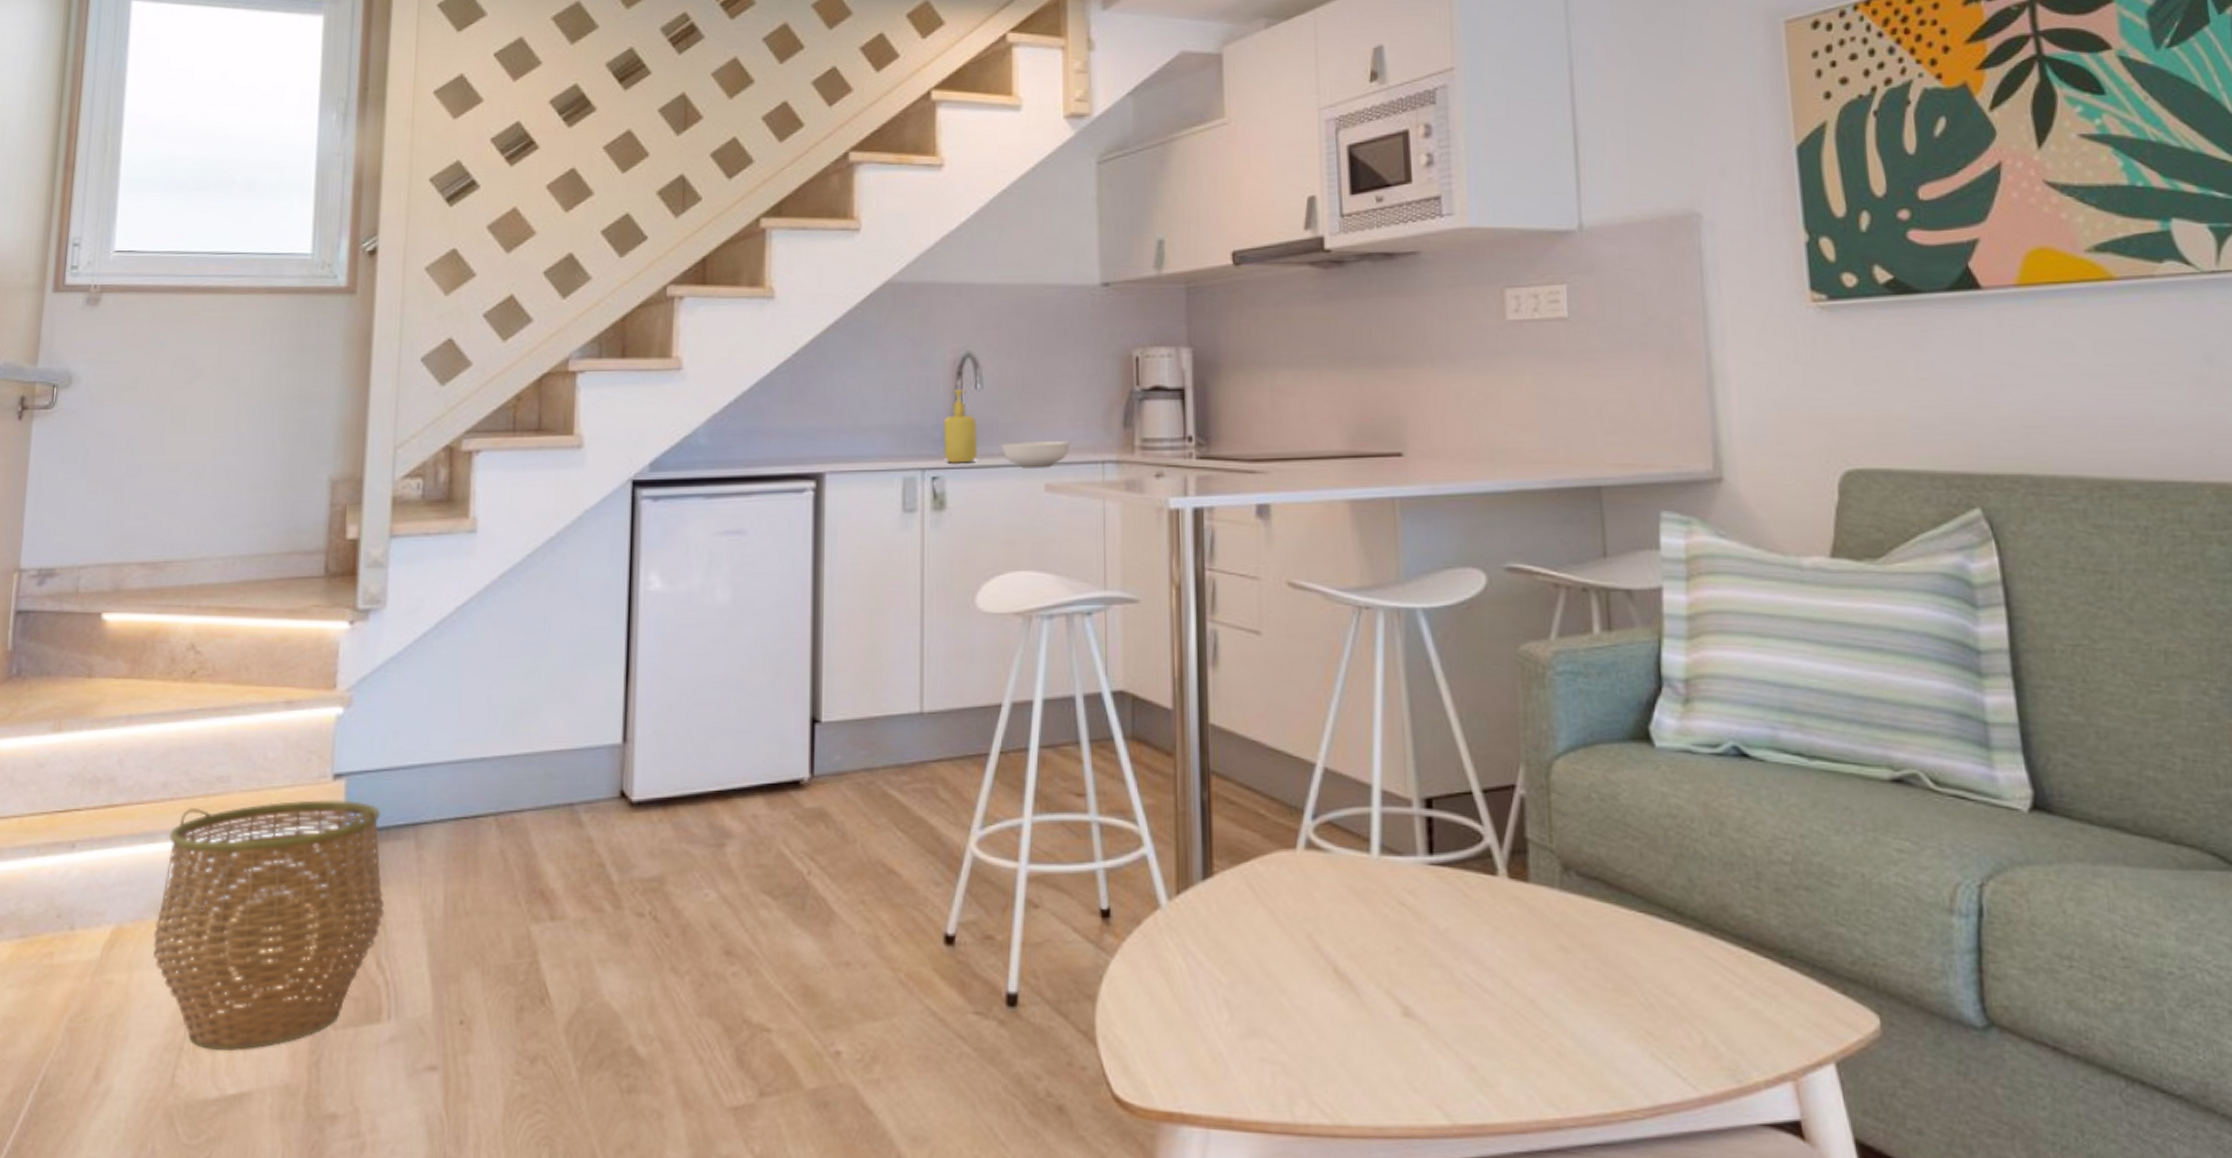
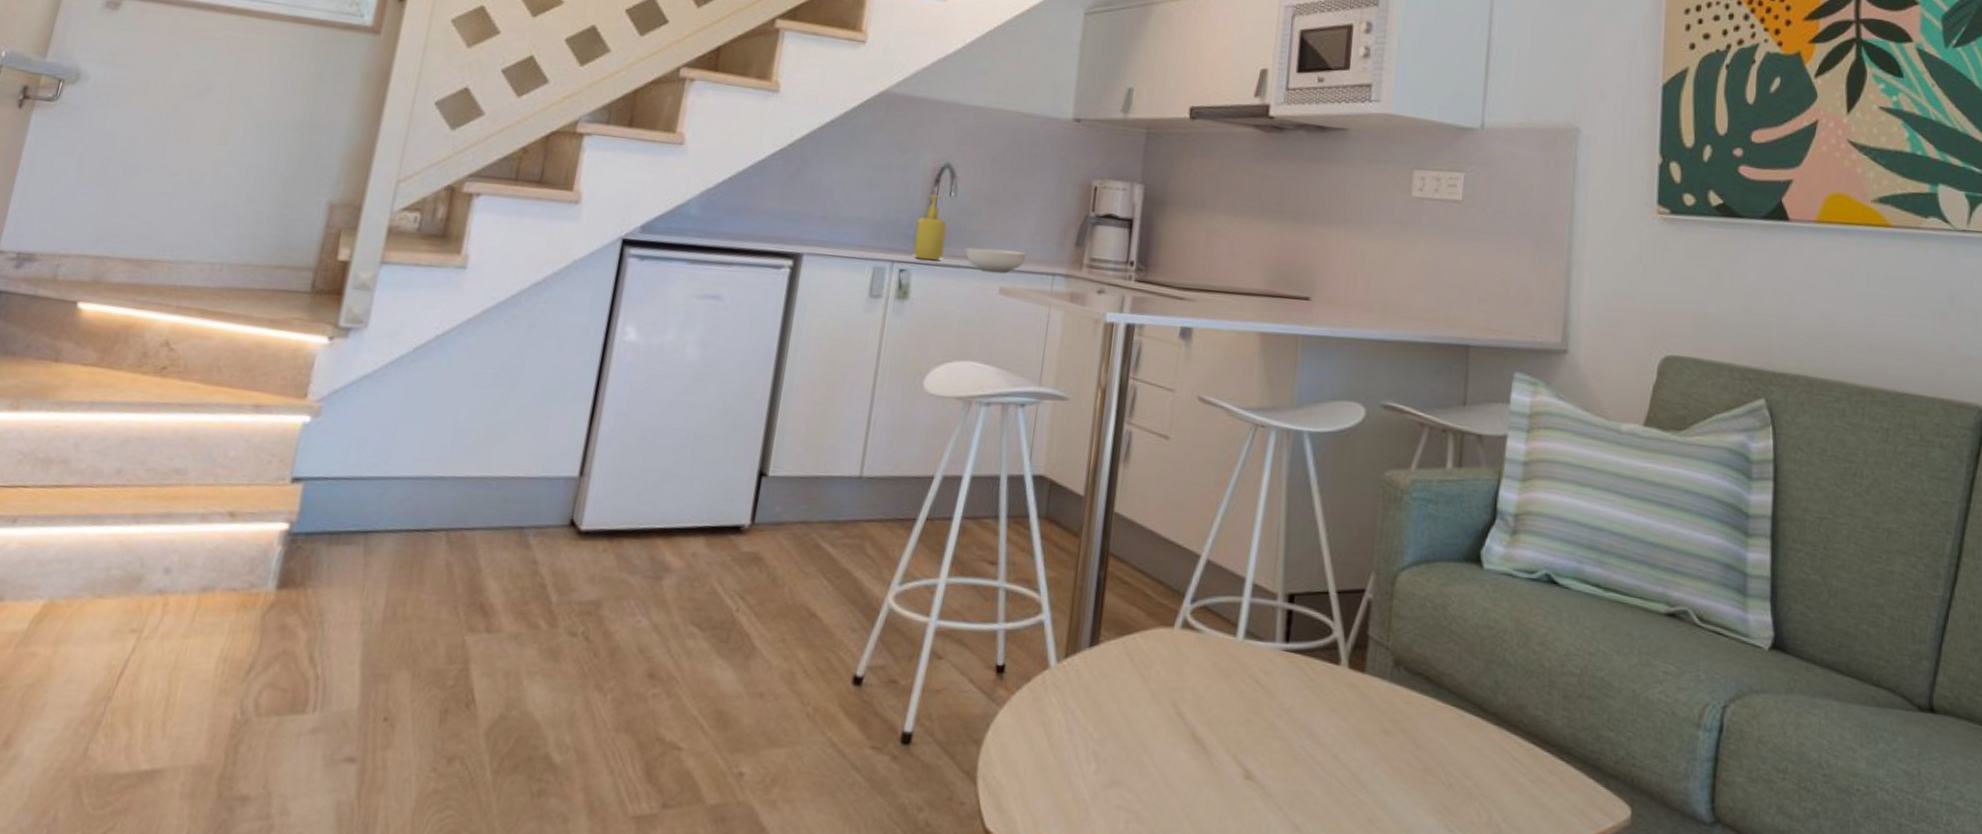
basket: present [152,800,385,1050] -> none [81,495,334,729]

